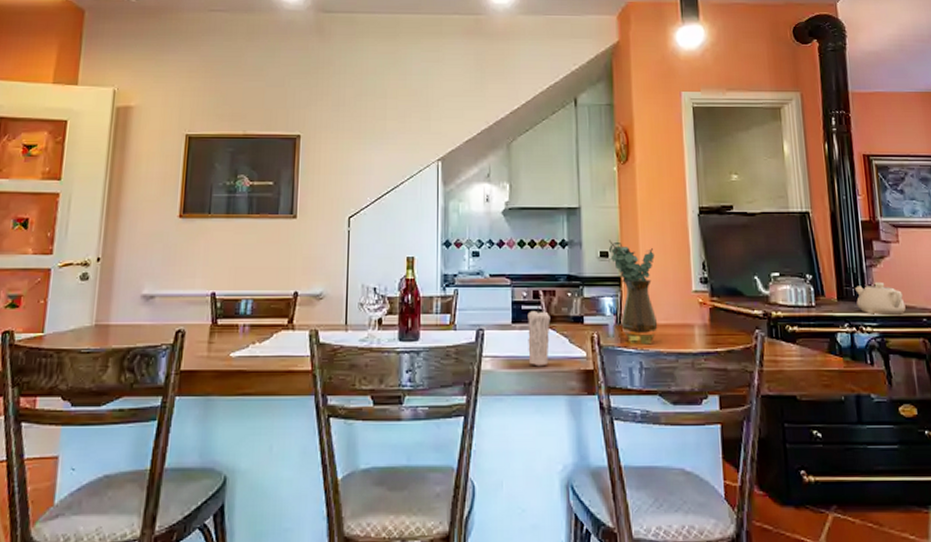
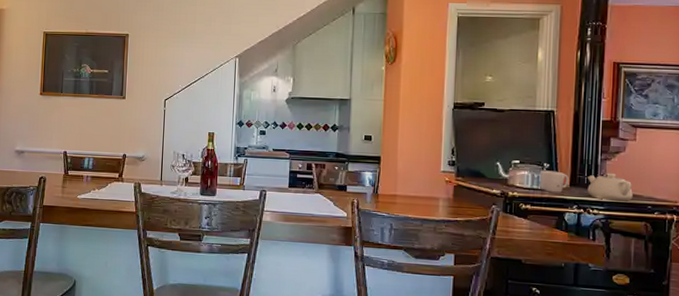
candle: present [527,304,551,367] -> none [300,174,320,222]
vase: present [609,240,658,345] -> none [373,126,411,211]
mug: none [803,283,837,309] -> present [539,170,570,193]

